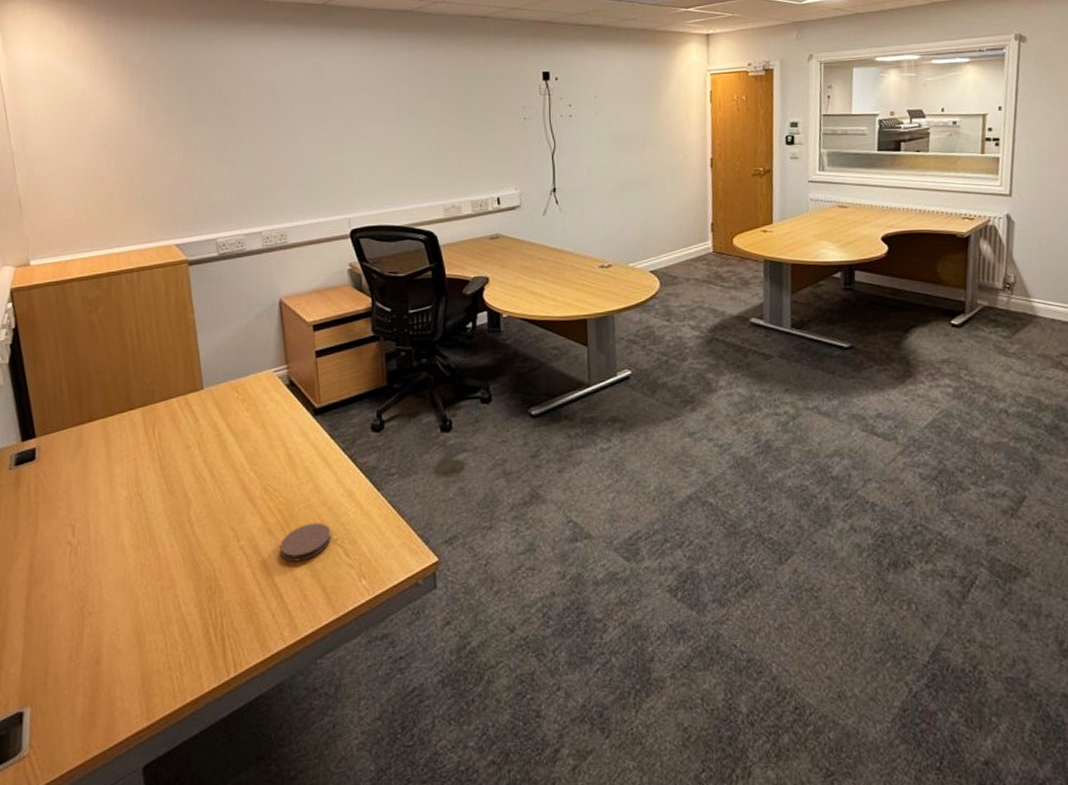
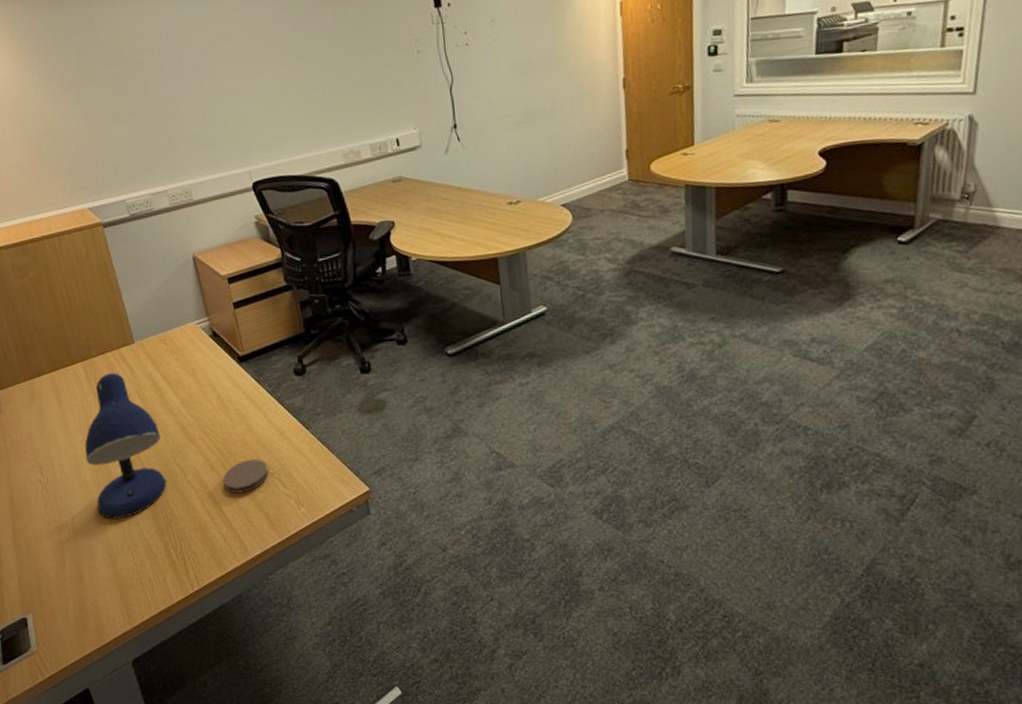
desk lamp: none [128,421,218,590] -> present [85,373,167,519]

